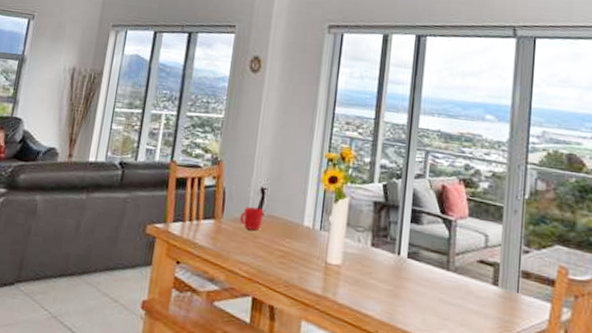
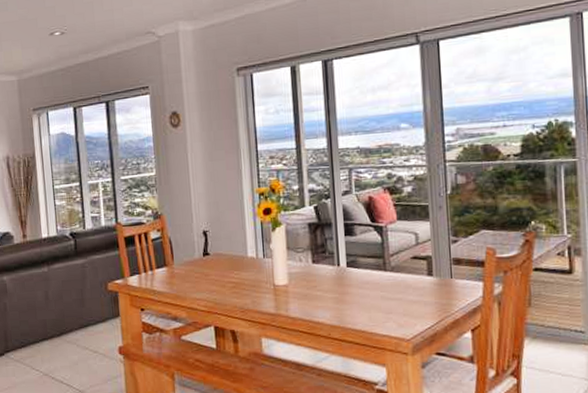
mug: present [239,206,265,231] -> none [188,248,211,270]

